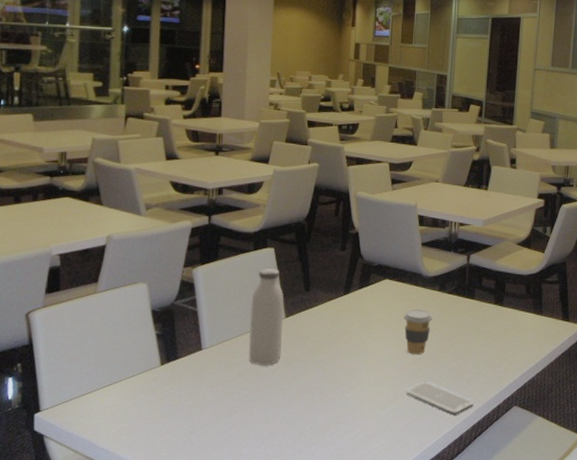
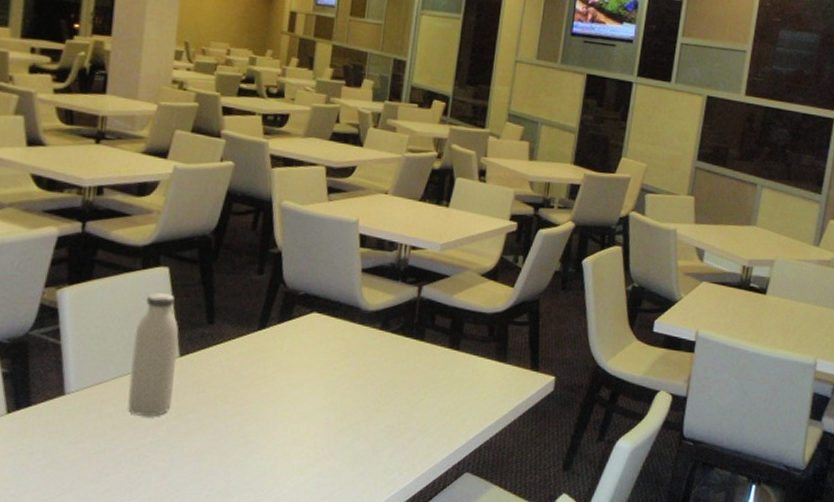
coffee cup: present [404,309,433,354] -> none [334,350,371,407]
smartphone: present [407,381,474,414] -> none [332,440,416,481]

